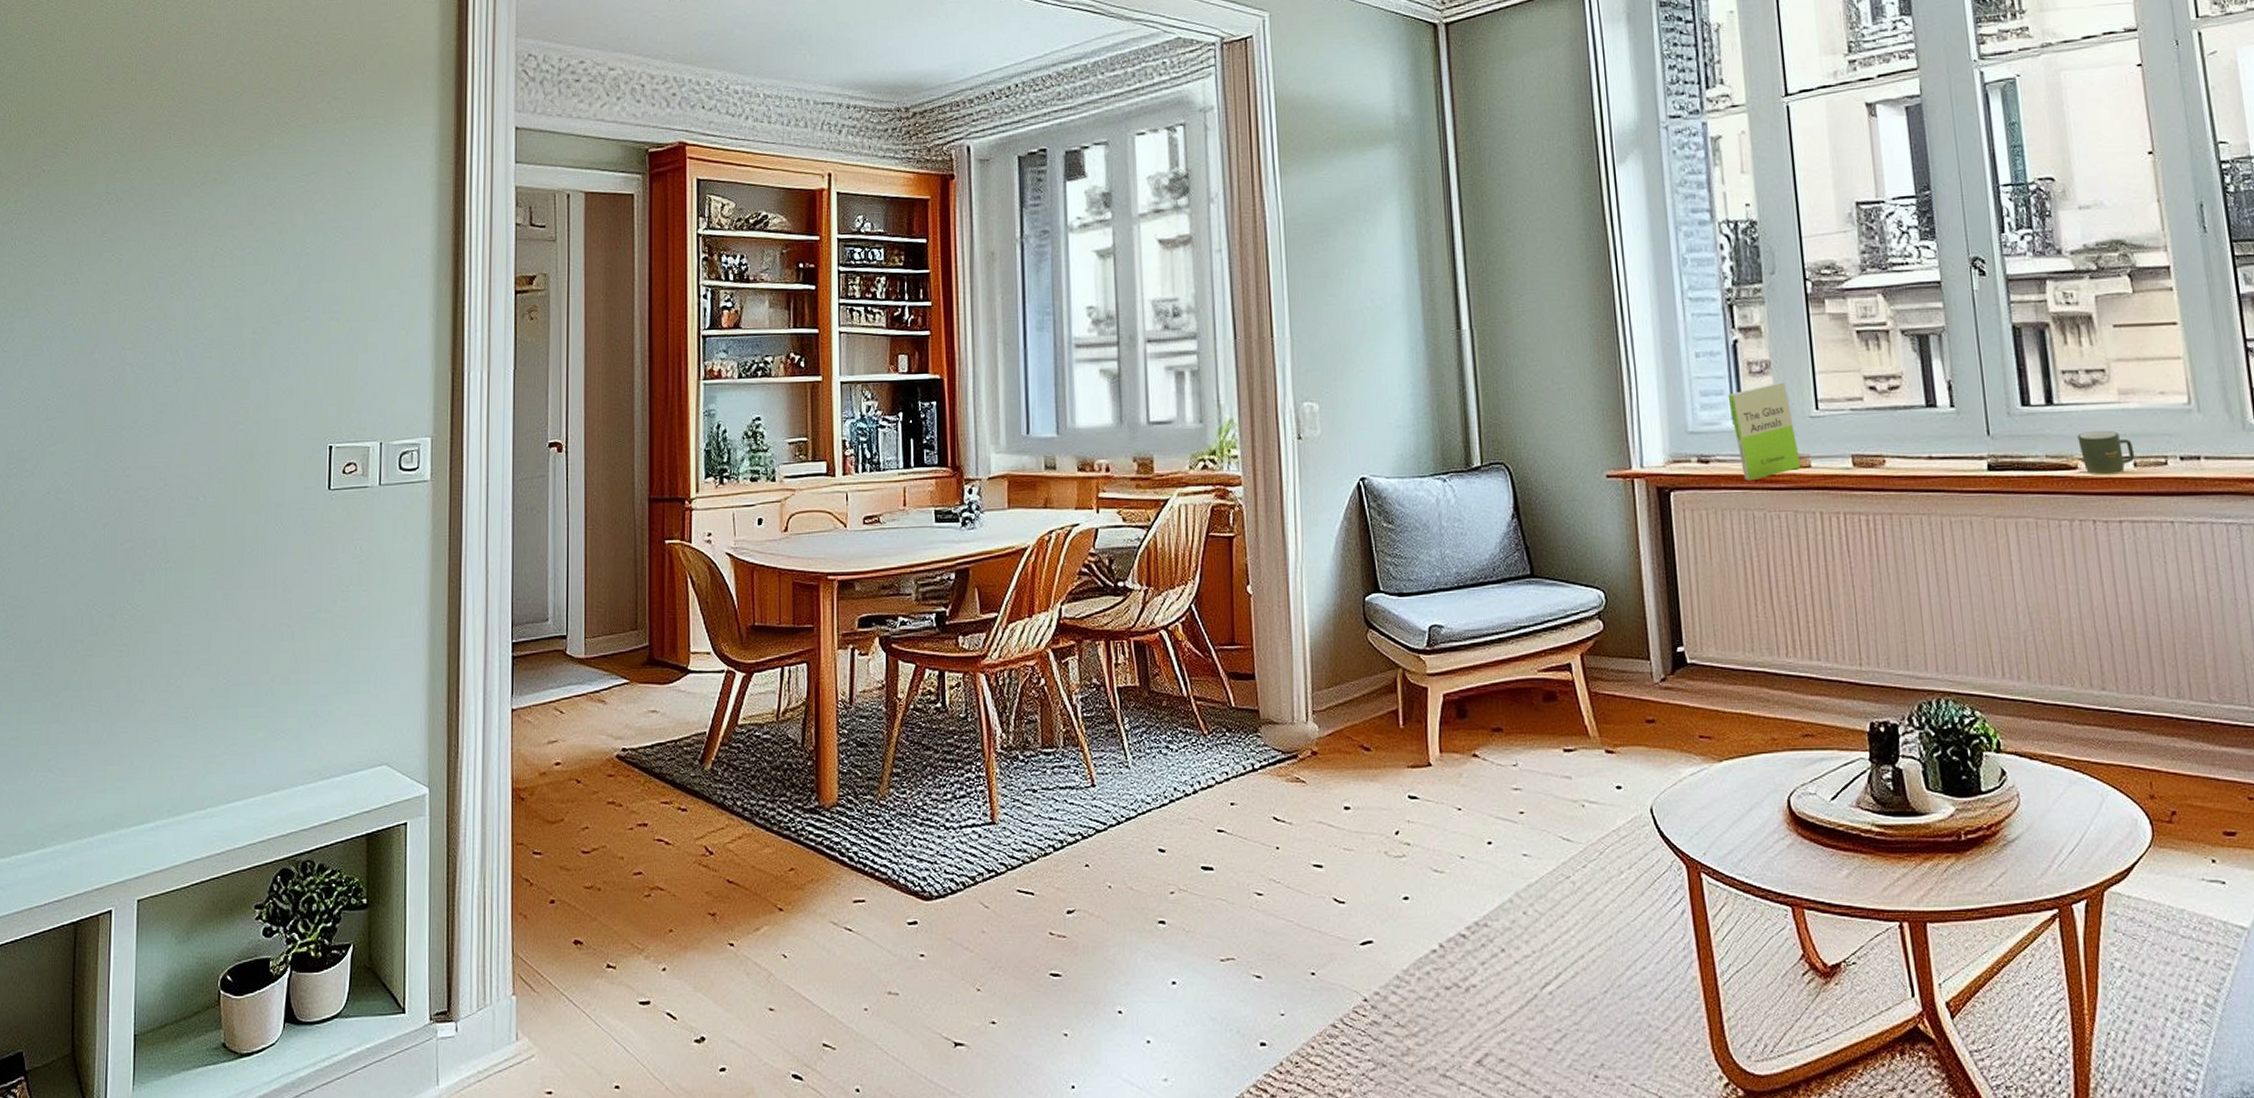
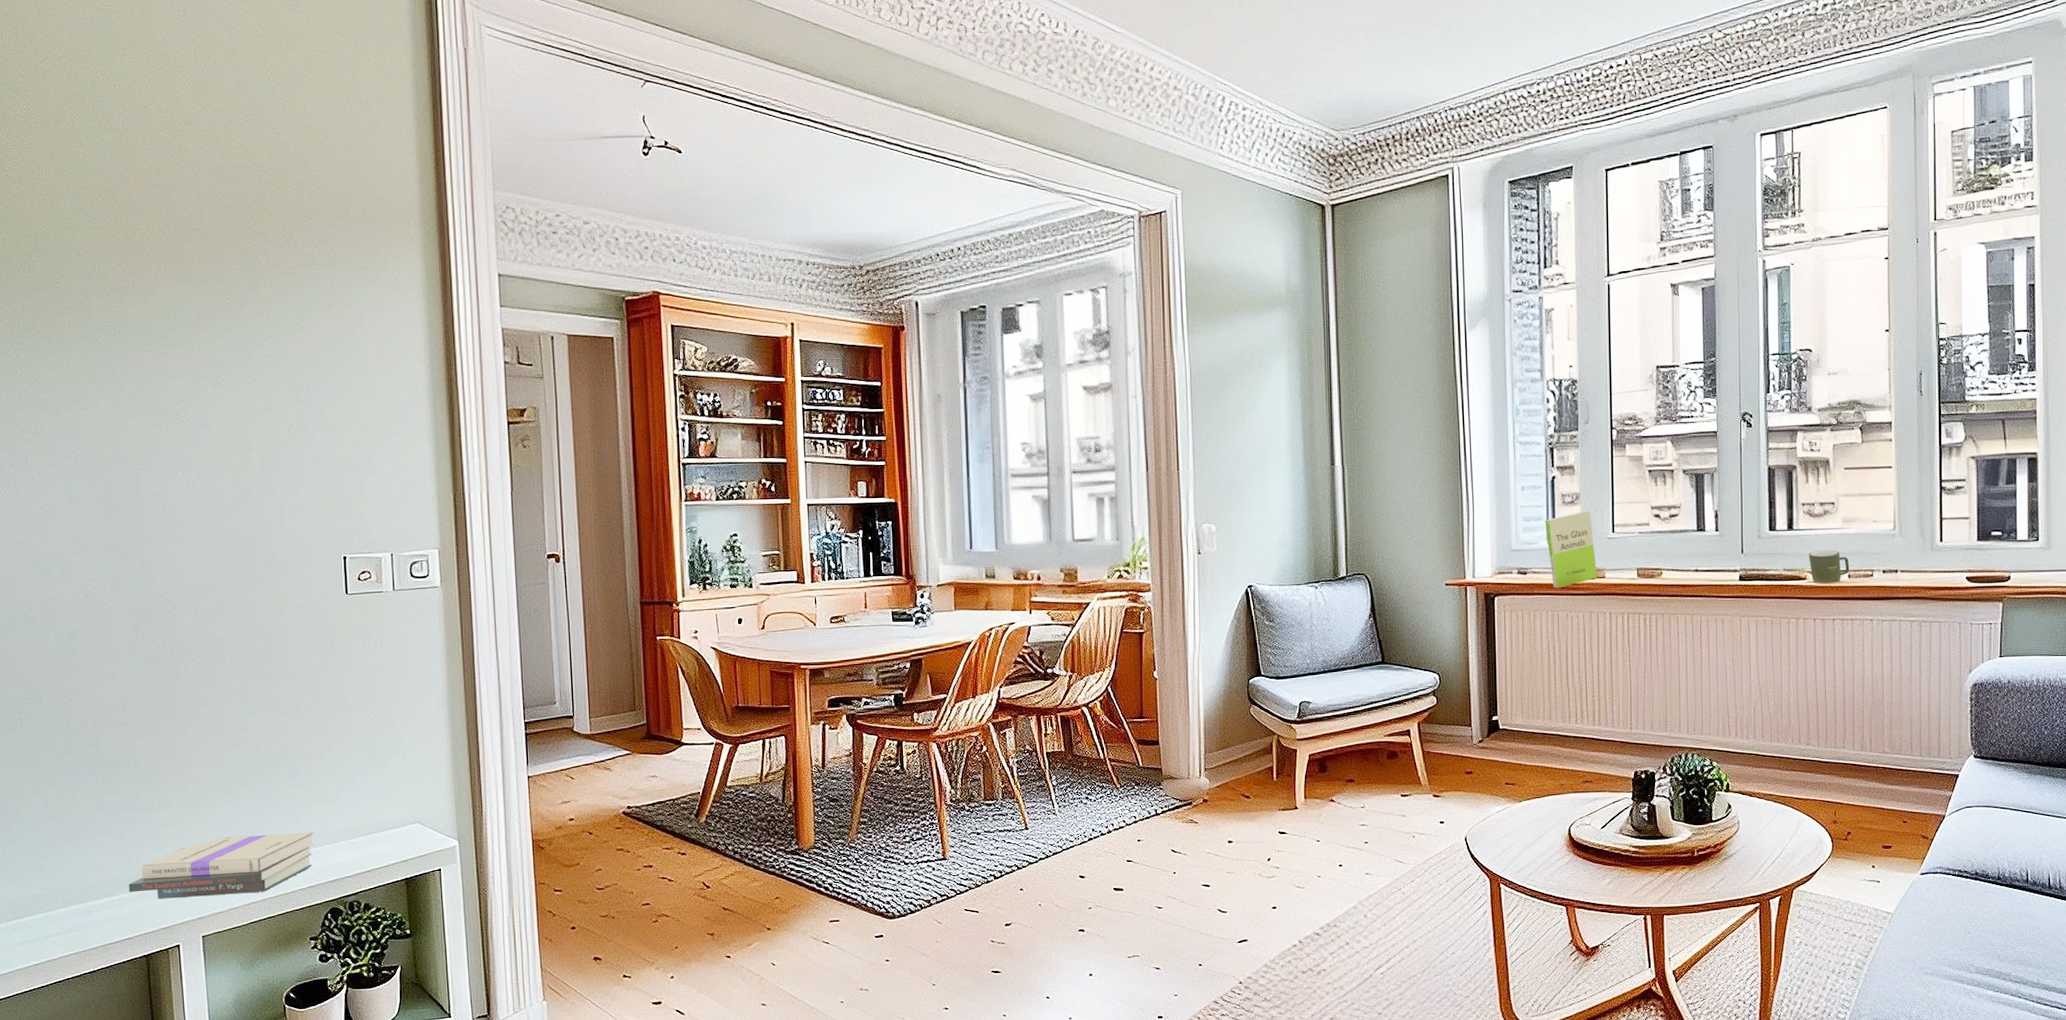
books: none [64,773,270,853] -> present [128,832,314,899]

